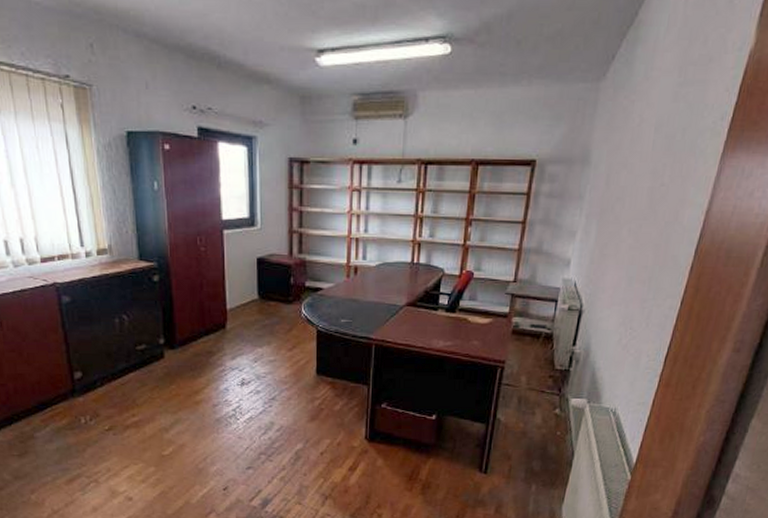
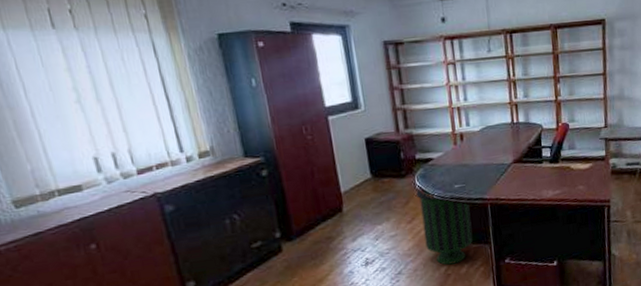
trash can: none [301,315,353,399] -> present [416,187,473,265]

